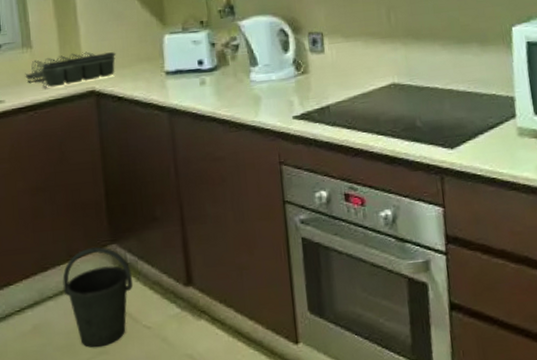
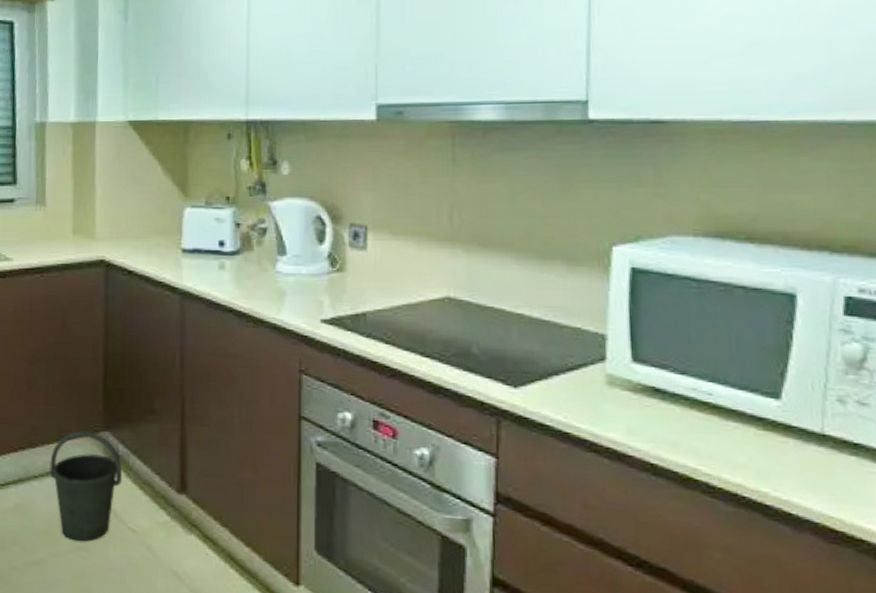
dish rack: present [25,52,116,88] -> none [35,216,132,251]

